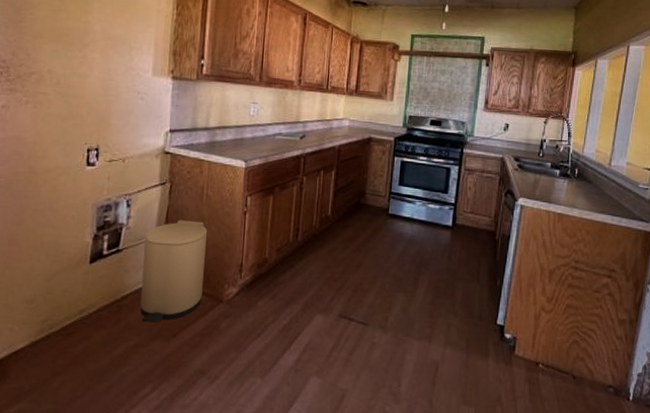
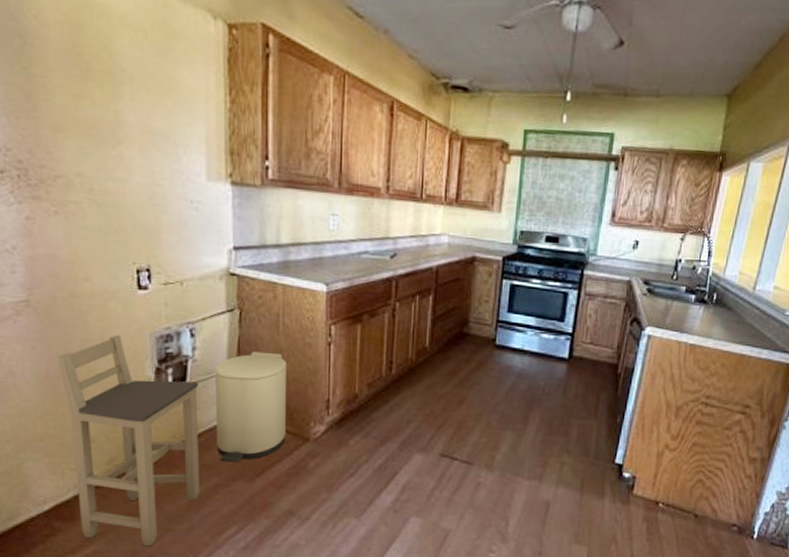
bar stool: none [10,205,130,406] -> present [57,334,201,547]

